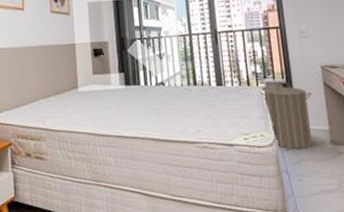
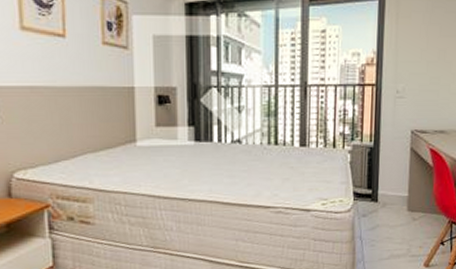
laundry hamper: present [262,82,312,150] -> none [347,146,397,216]

